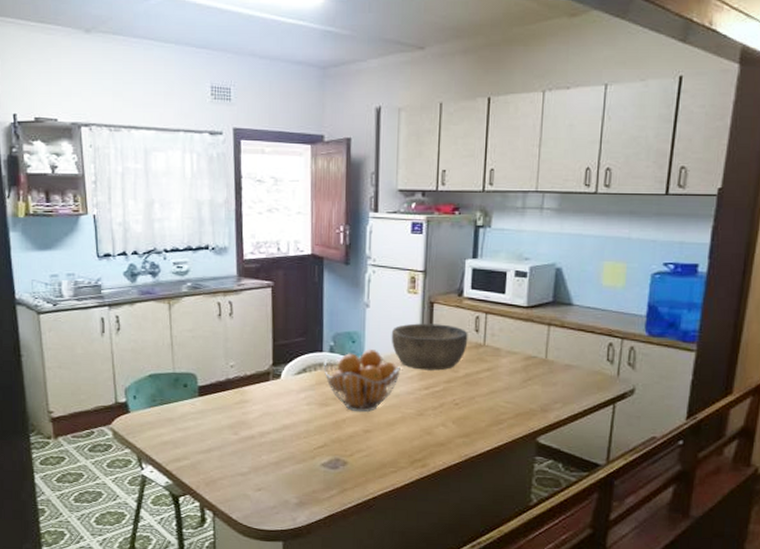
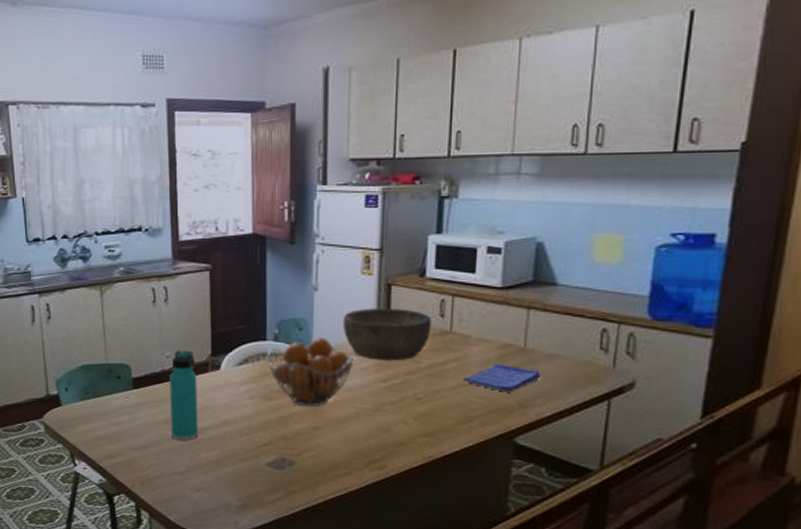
thermos bottle: none [233,360,260,444] -> present [169,349,198,441]
dish towel: none [493,374,558,398] -> present [462,364,540,393]

